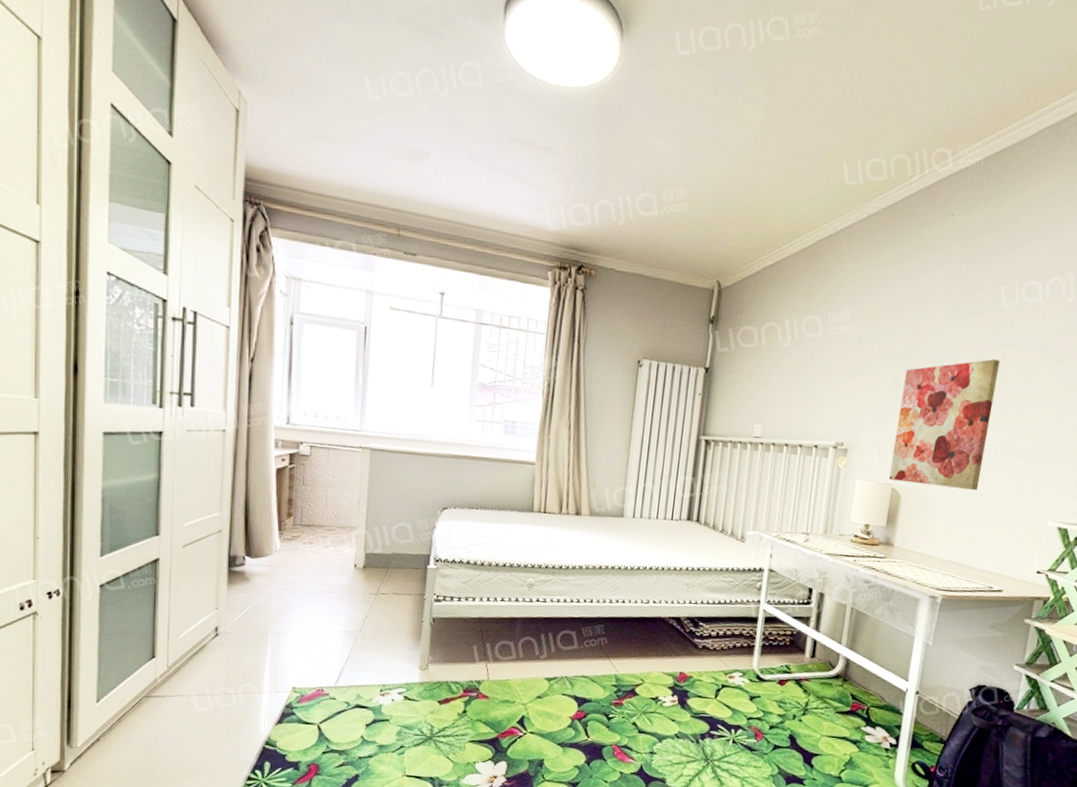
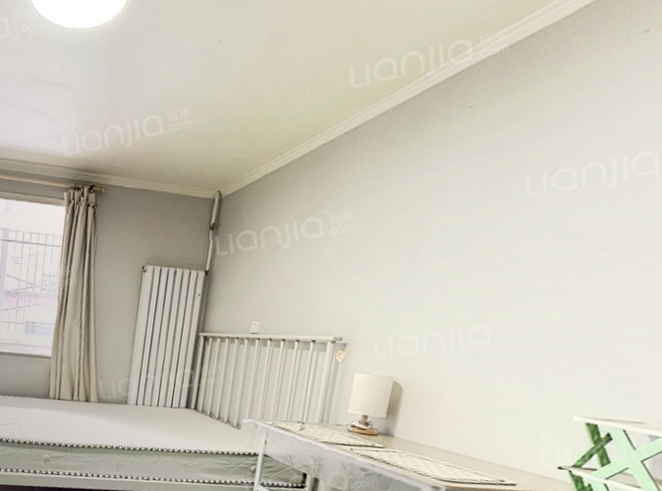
wall art: present [889,359,1001,491] -> none [391,251,522,385]

